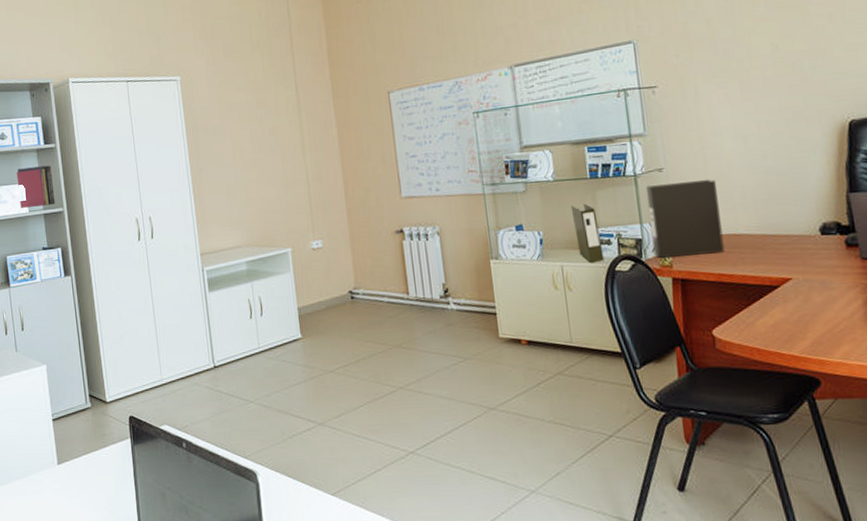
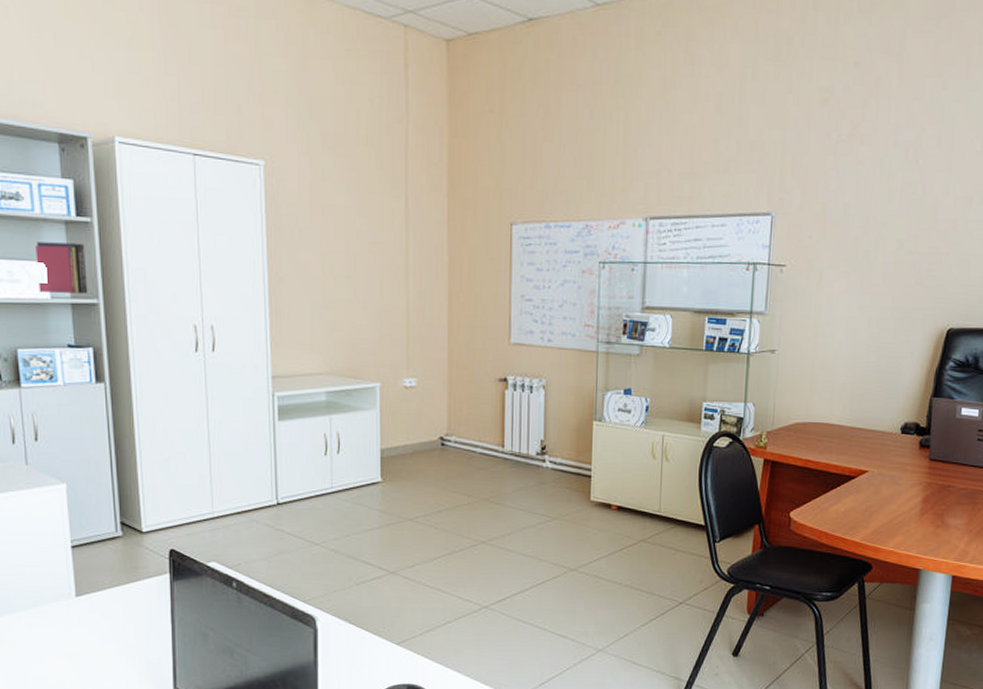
binder: present [570,203,604,264] -> none [681,375,705,436]
binder: present [645,179,725,258] -> none [752,366,821,440]

